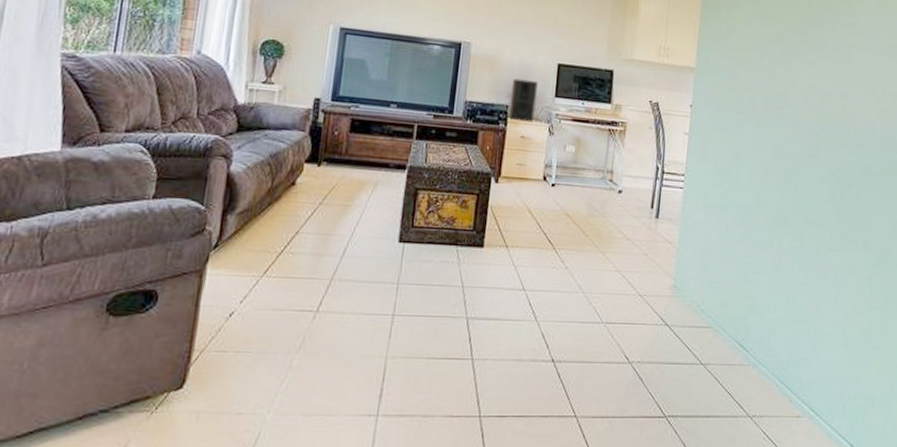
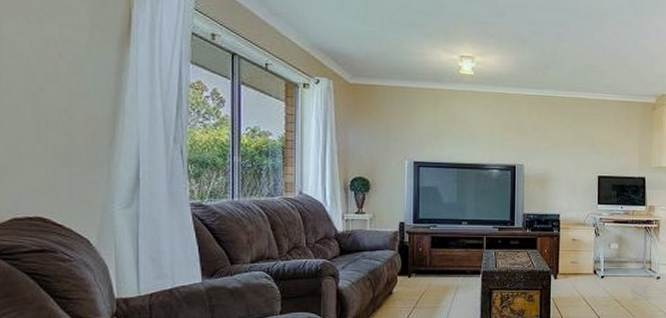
speaker: present [508,78,538,123] -> none [560,191,582,227]

